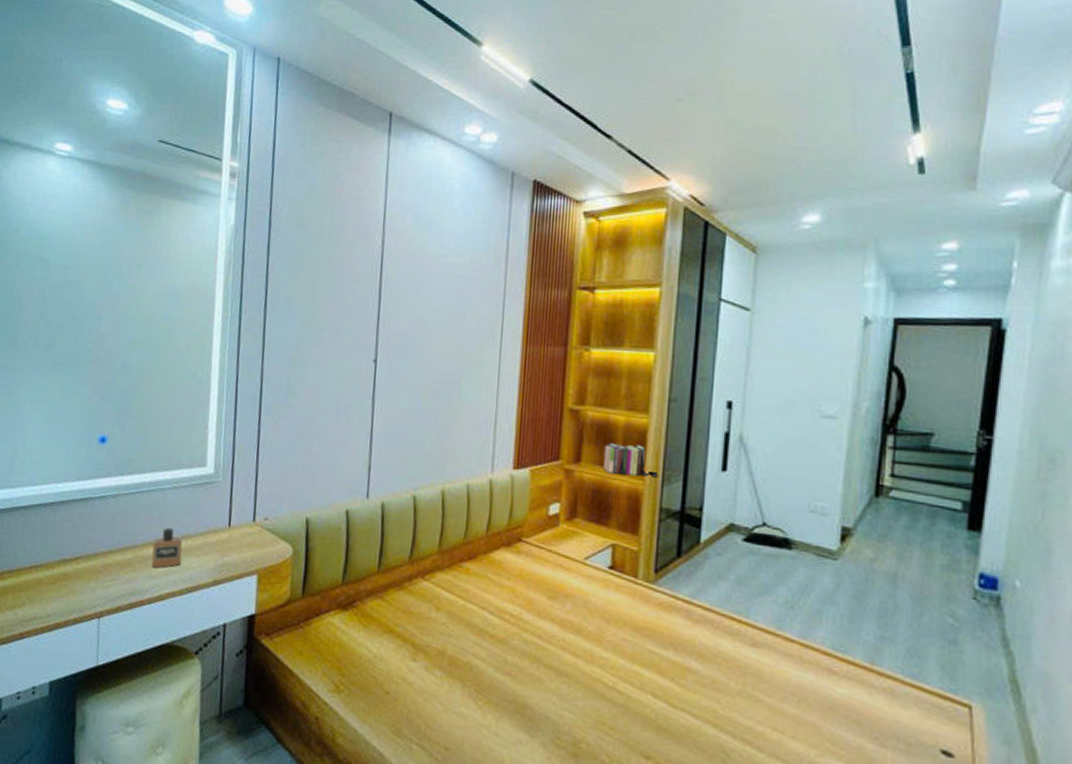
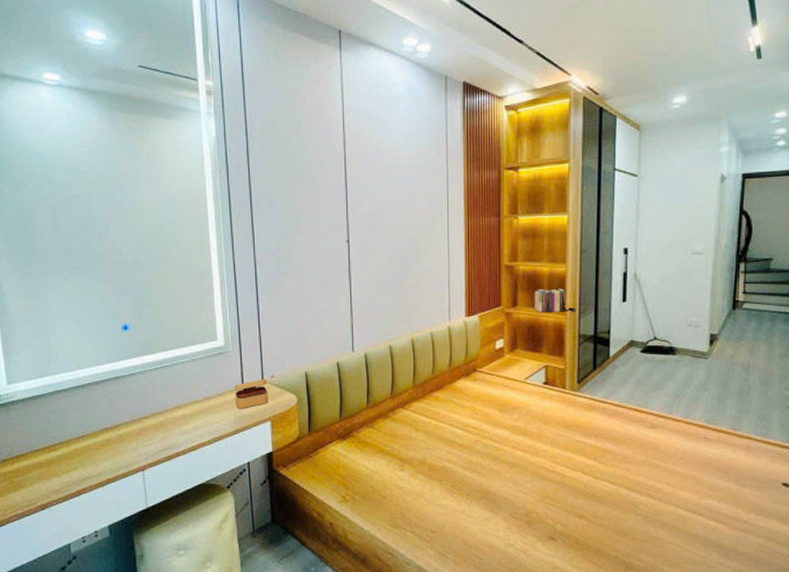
perfume: present [151,527,183,569] -> none [181,392,206,426]
jewelry box: none [218,520,259,556] -> present [235,379,268,409]

